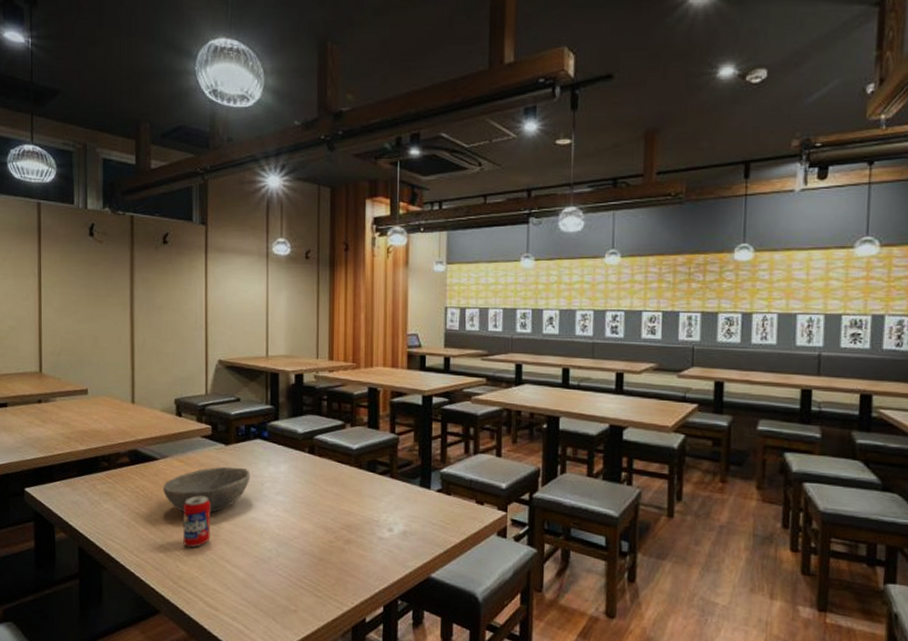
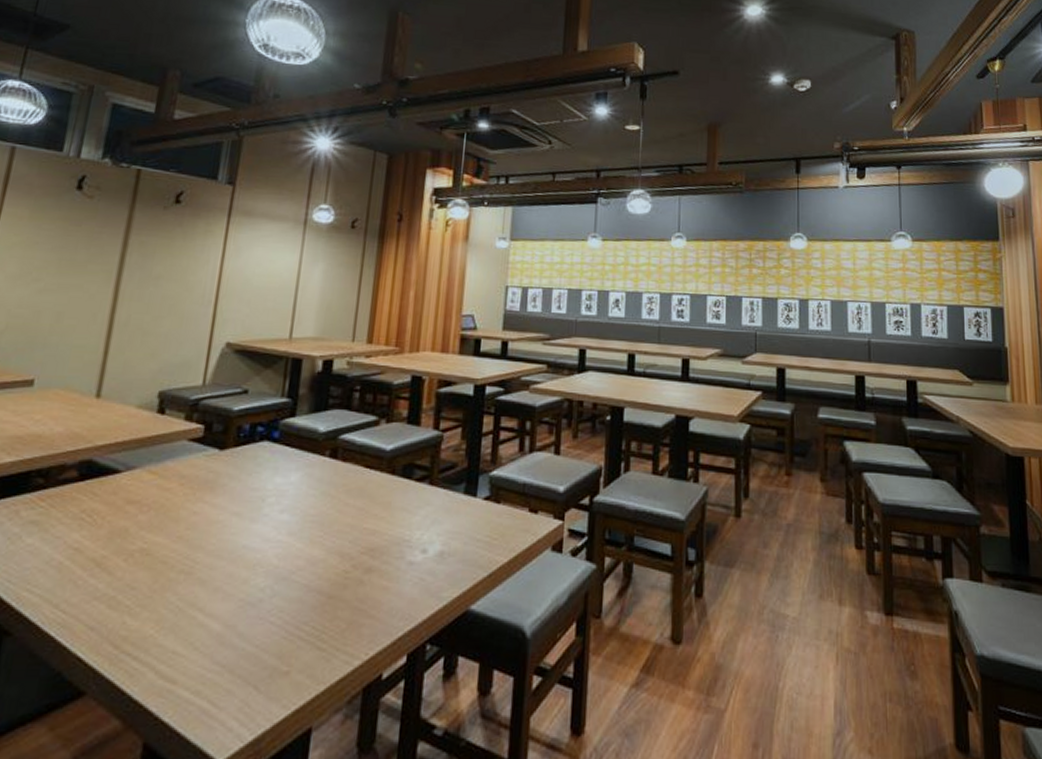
bowl: present [163,466,250,513] -> none [120,478,249,543]
beverage can: present [183,496,210,547] -> none [138,519,188,592]

